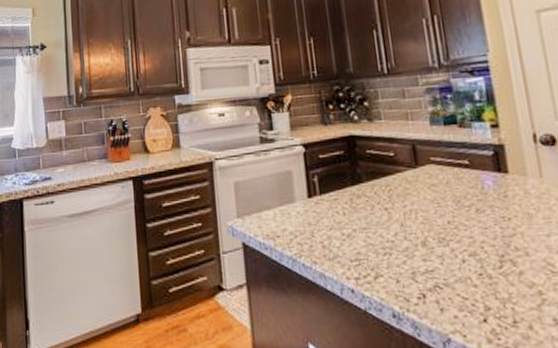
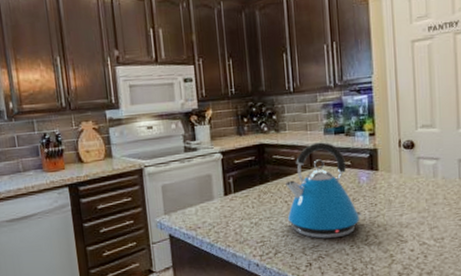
kettle: none [384,134,490,263] -> present [285,142,361,239]

